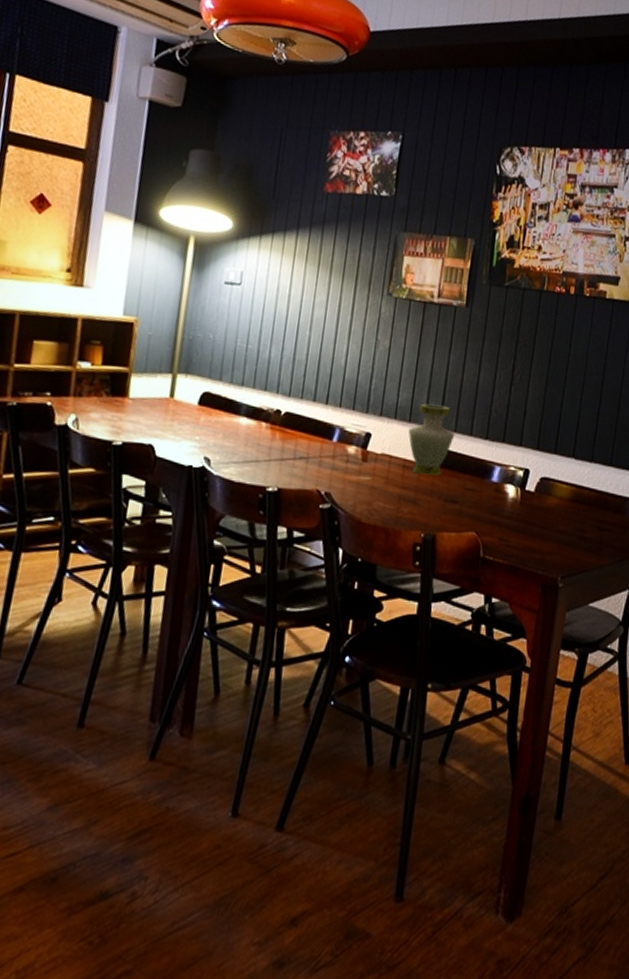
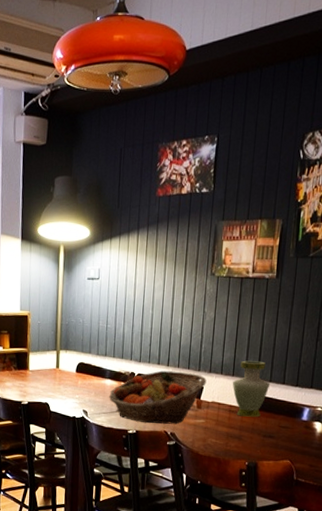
fruit basket: none [243,409,376,482] -> present [109,370,207,424]

